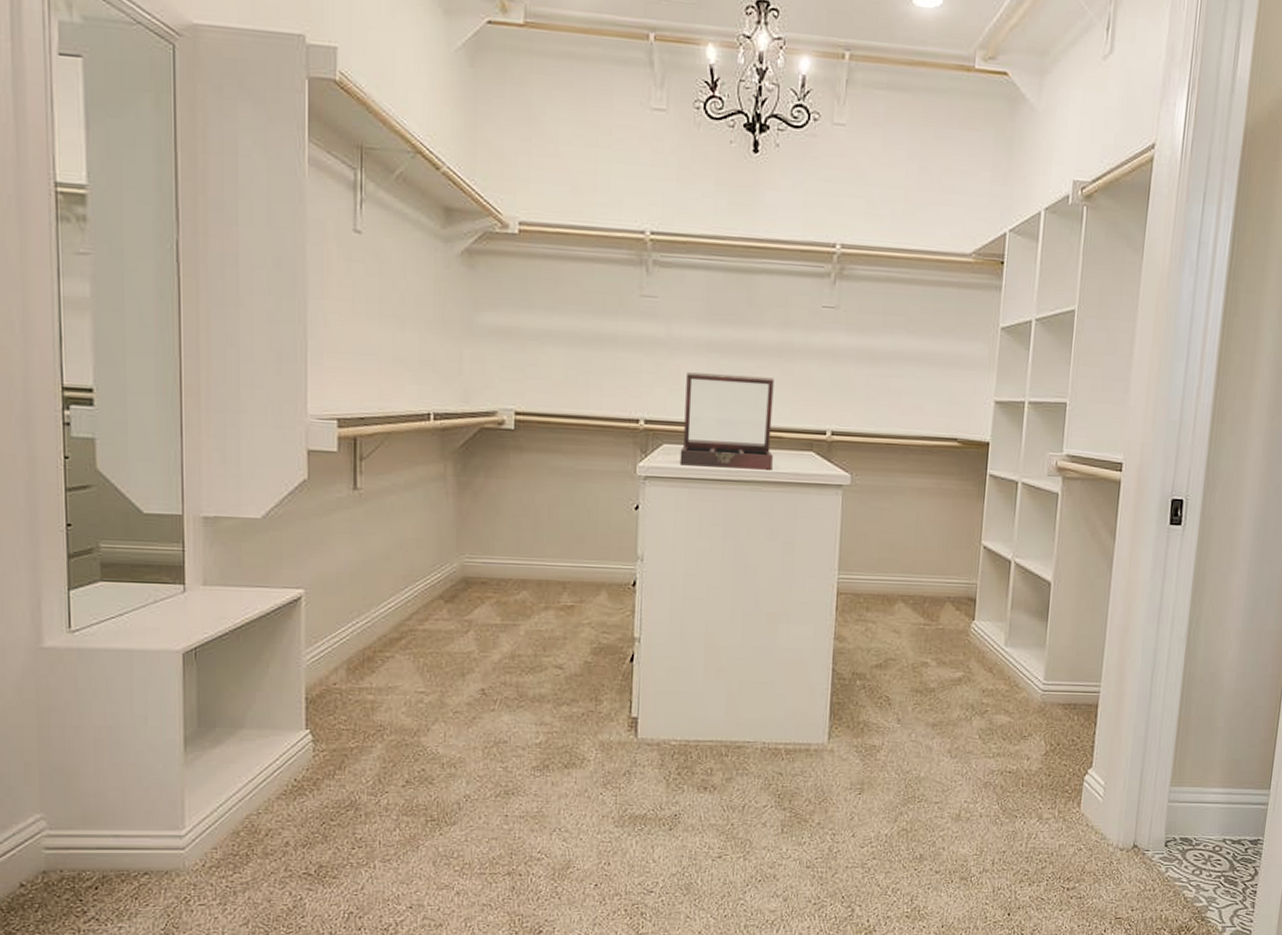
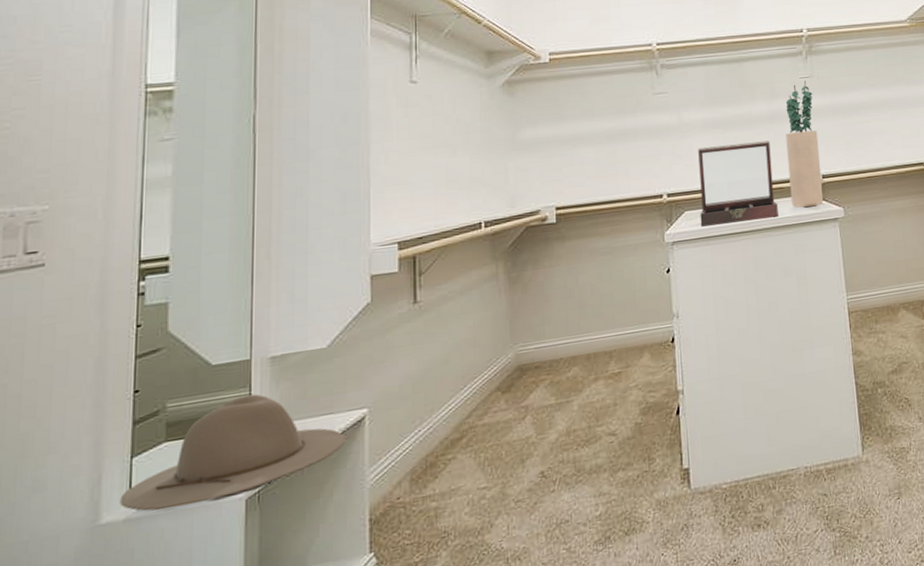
hat: none [60,551,283,648] -> present [119,394,347,512]
vase: none [790,311,836,467] -> present [785,81,824,208]

